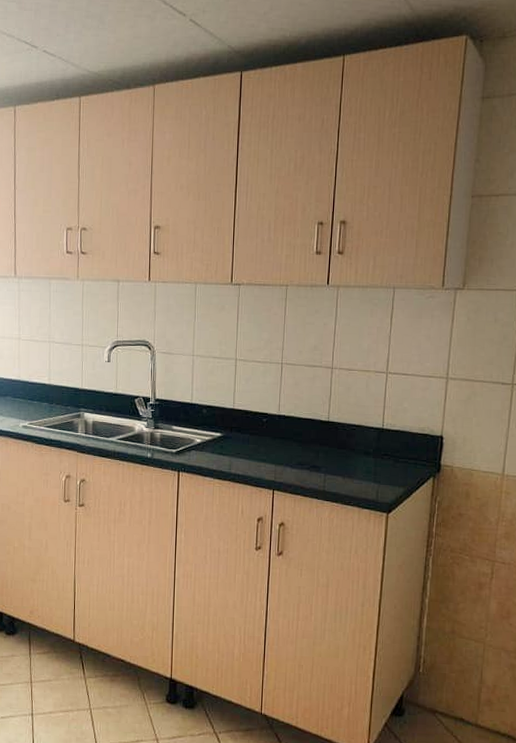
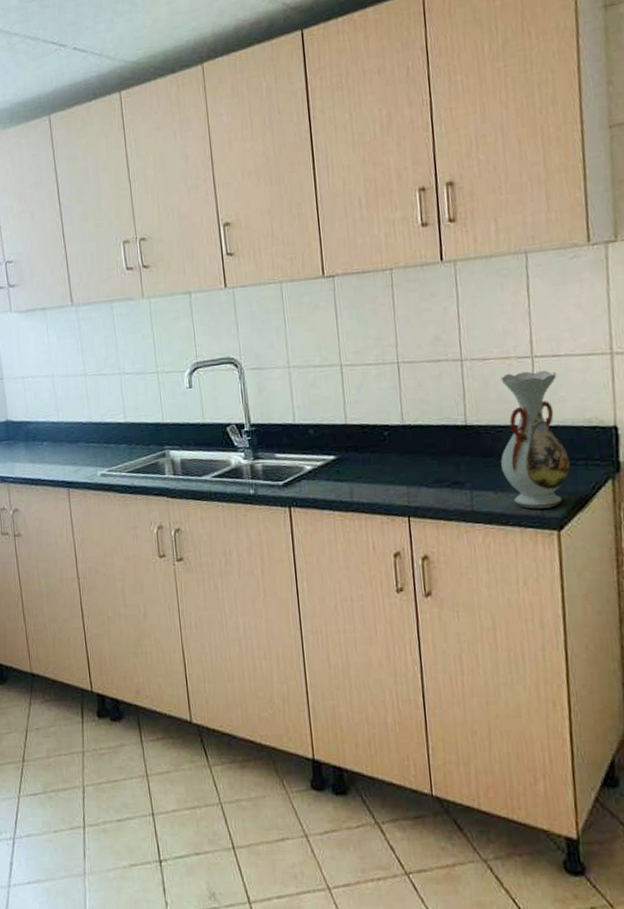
vase: none [351,384,404,495] -> present [500,371,571,509]

